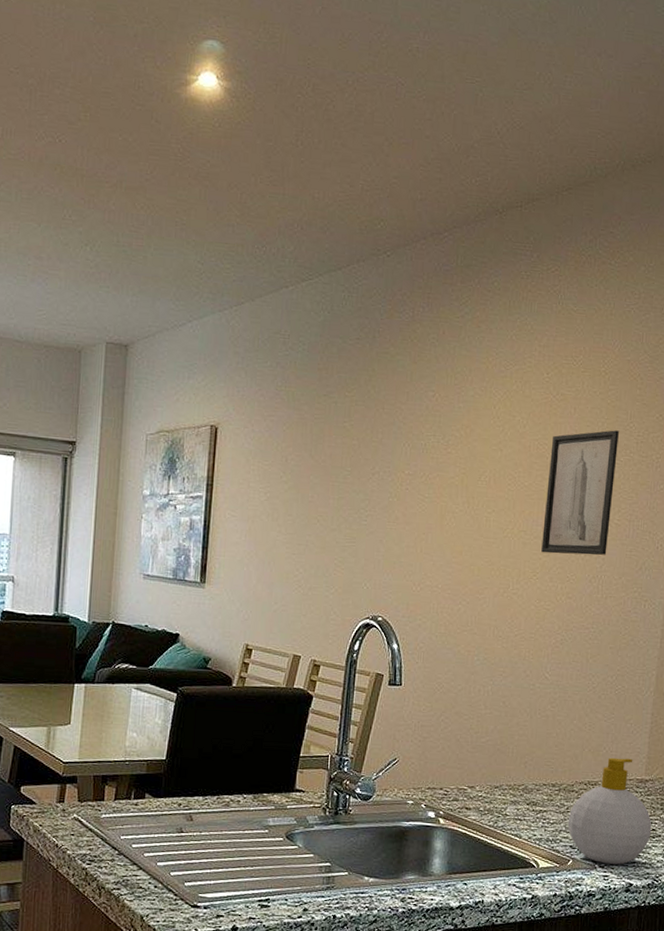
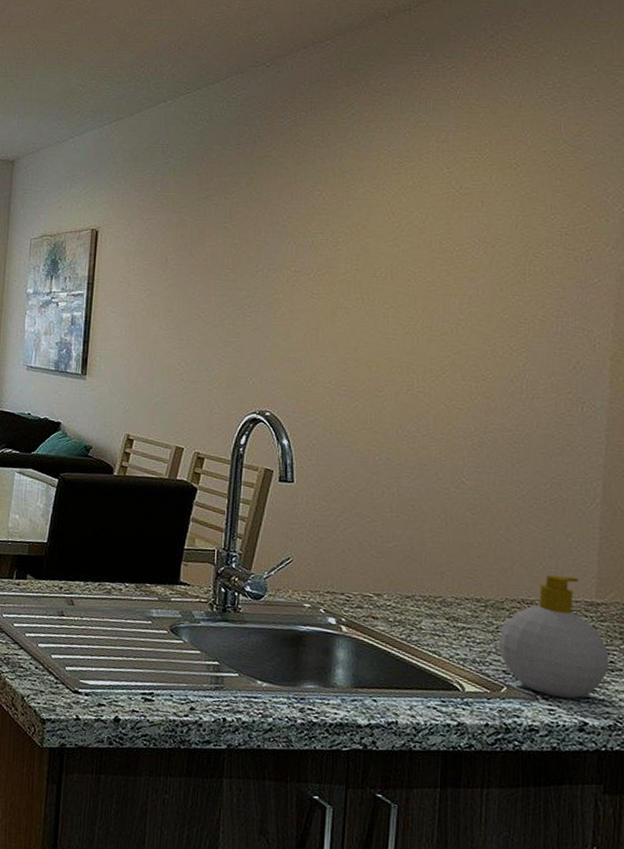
wall art: present [541,430,619,555] -> none [450,222,537,353]

